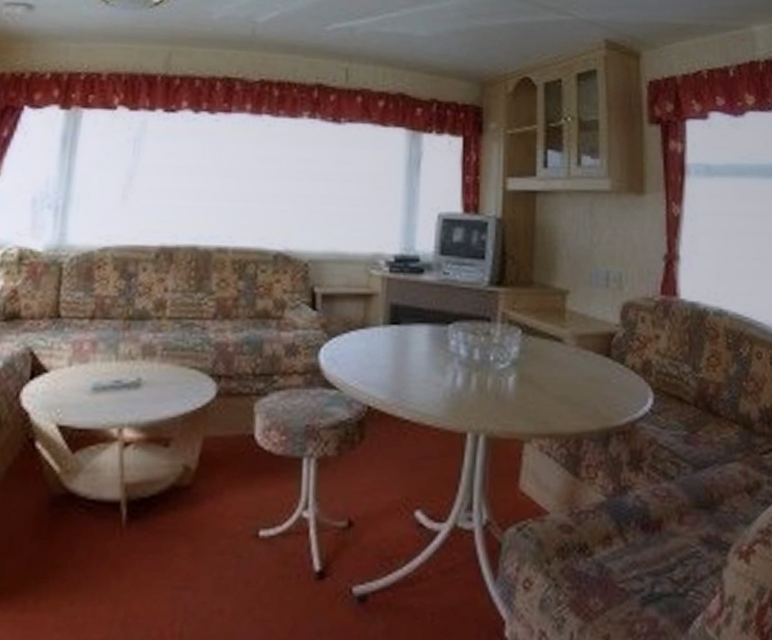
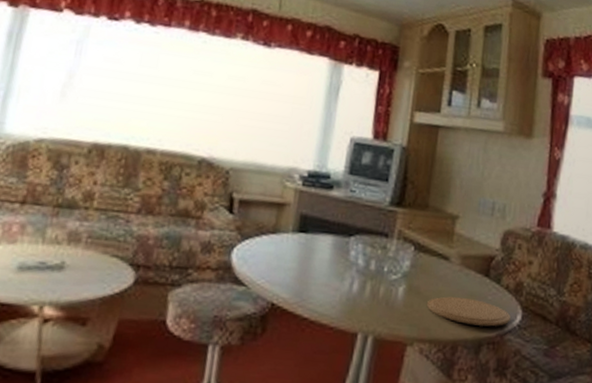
plate: none [543,383,641,414] -> present [427,296,511,327]

